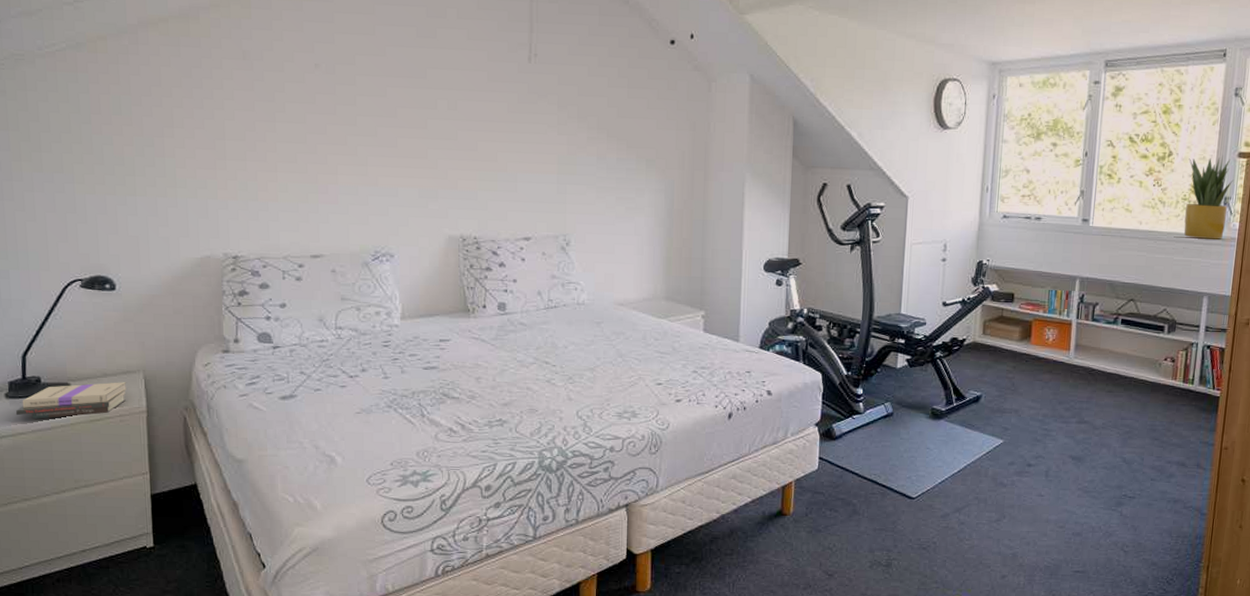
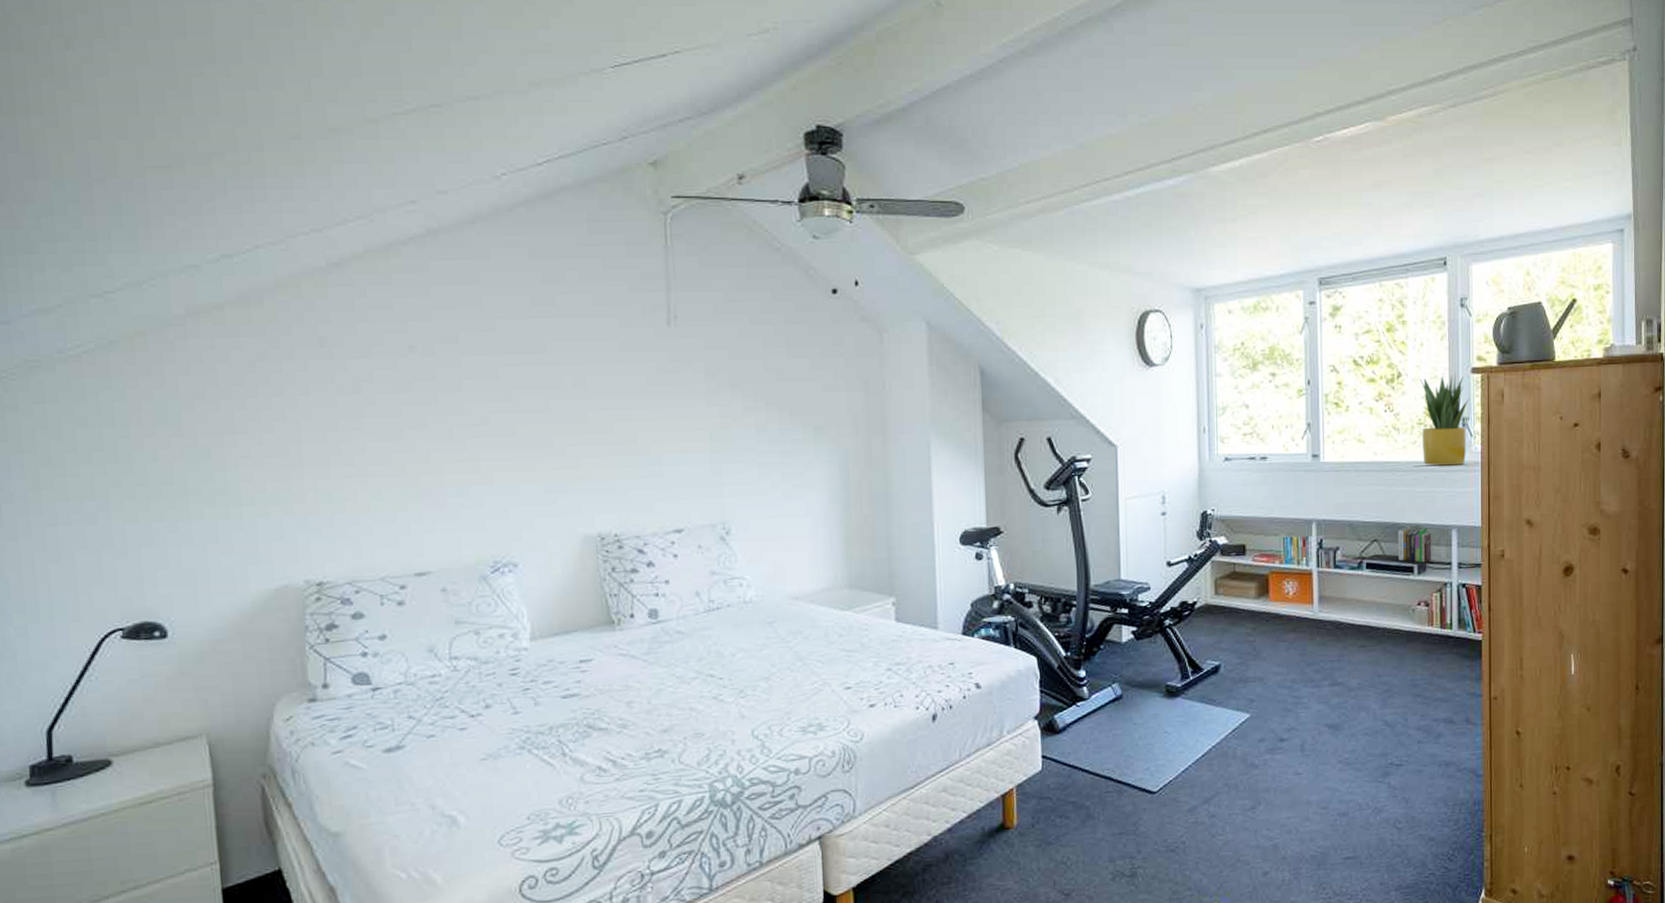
books: present [15,382,127,420] -> none [39,751,186,811]
books: none [1151,291,1185,324] -> present [1398,527,1432,563]

